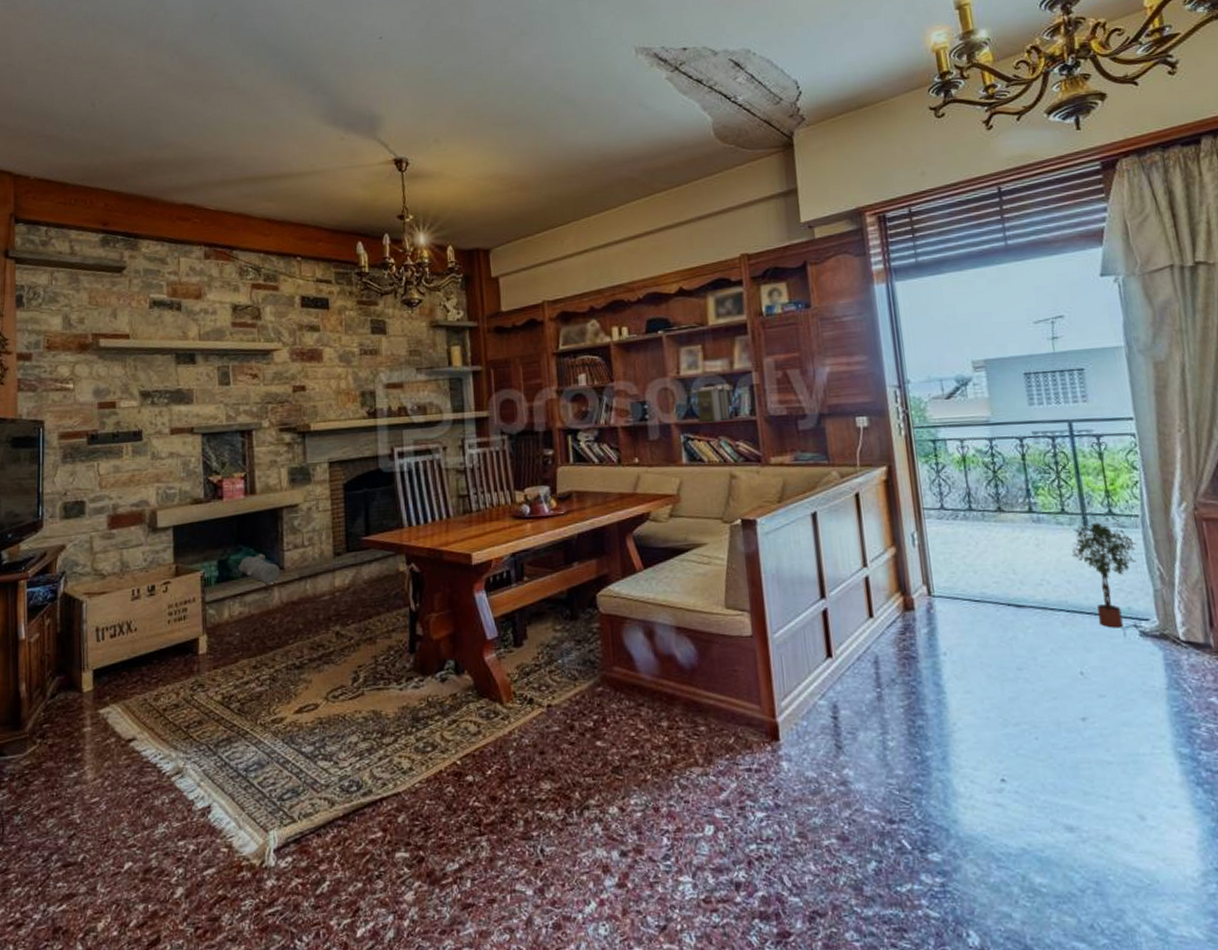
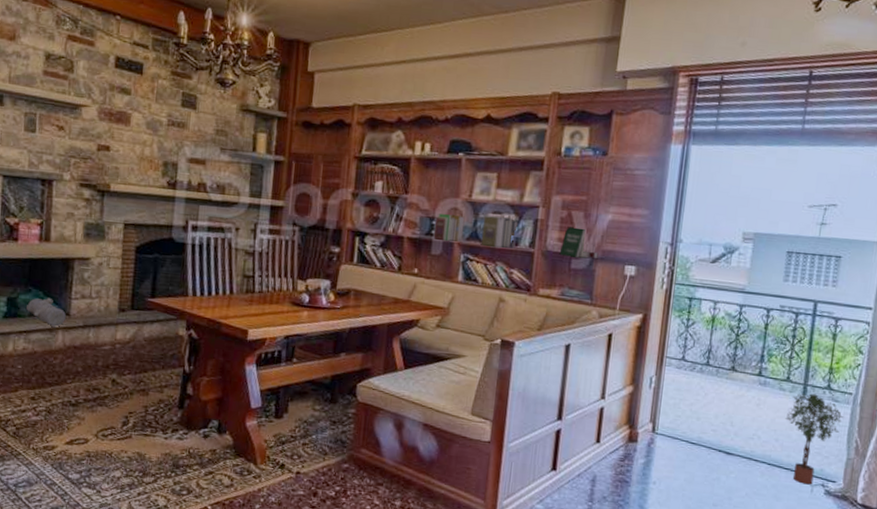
books: none [647,395,679,425] -> present [434,214,465,242]
books: none [783,385,825,419] -> present [559,226,599,260]

